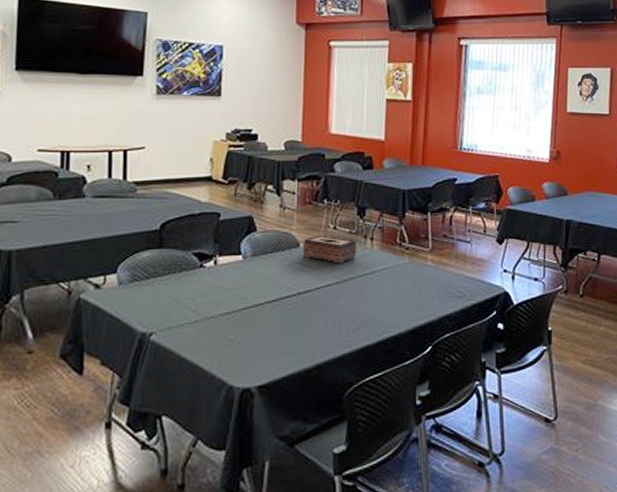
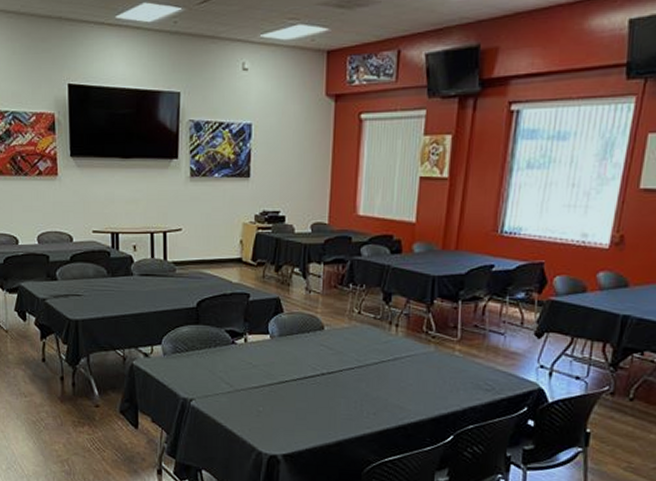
tissue box: present [302,235,357,264] -> none [326,319,381,348]

